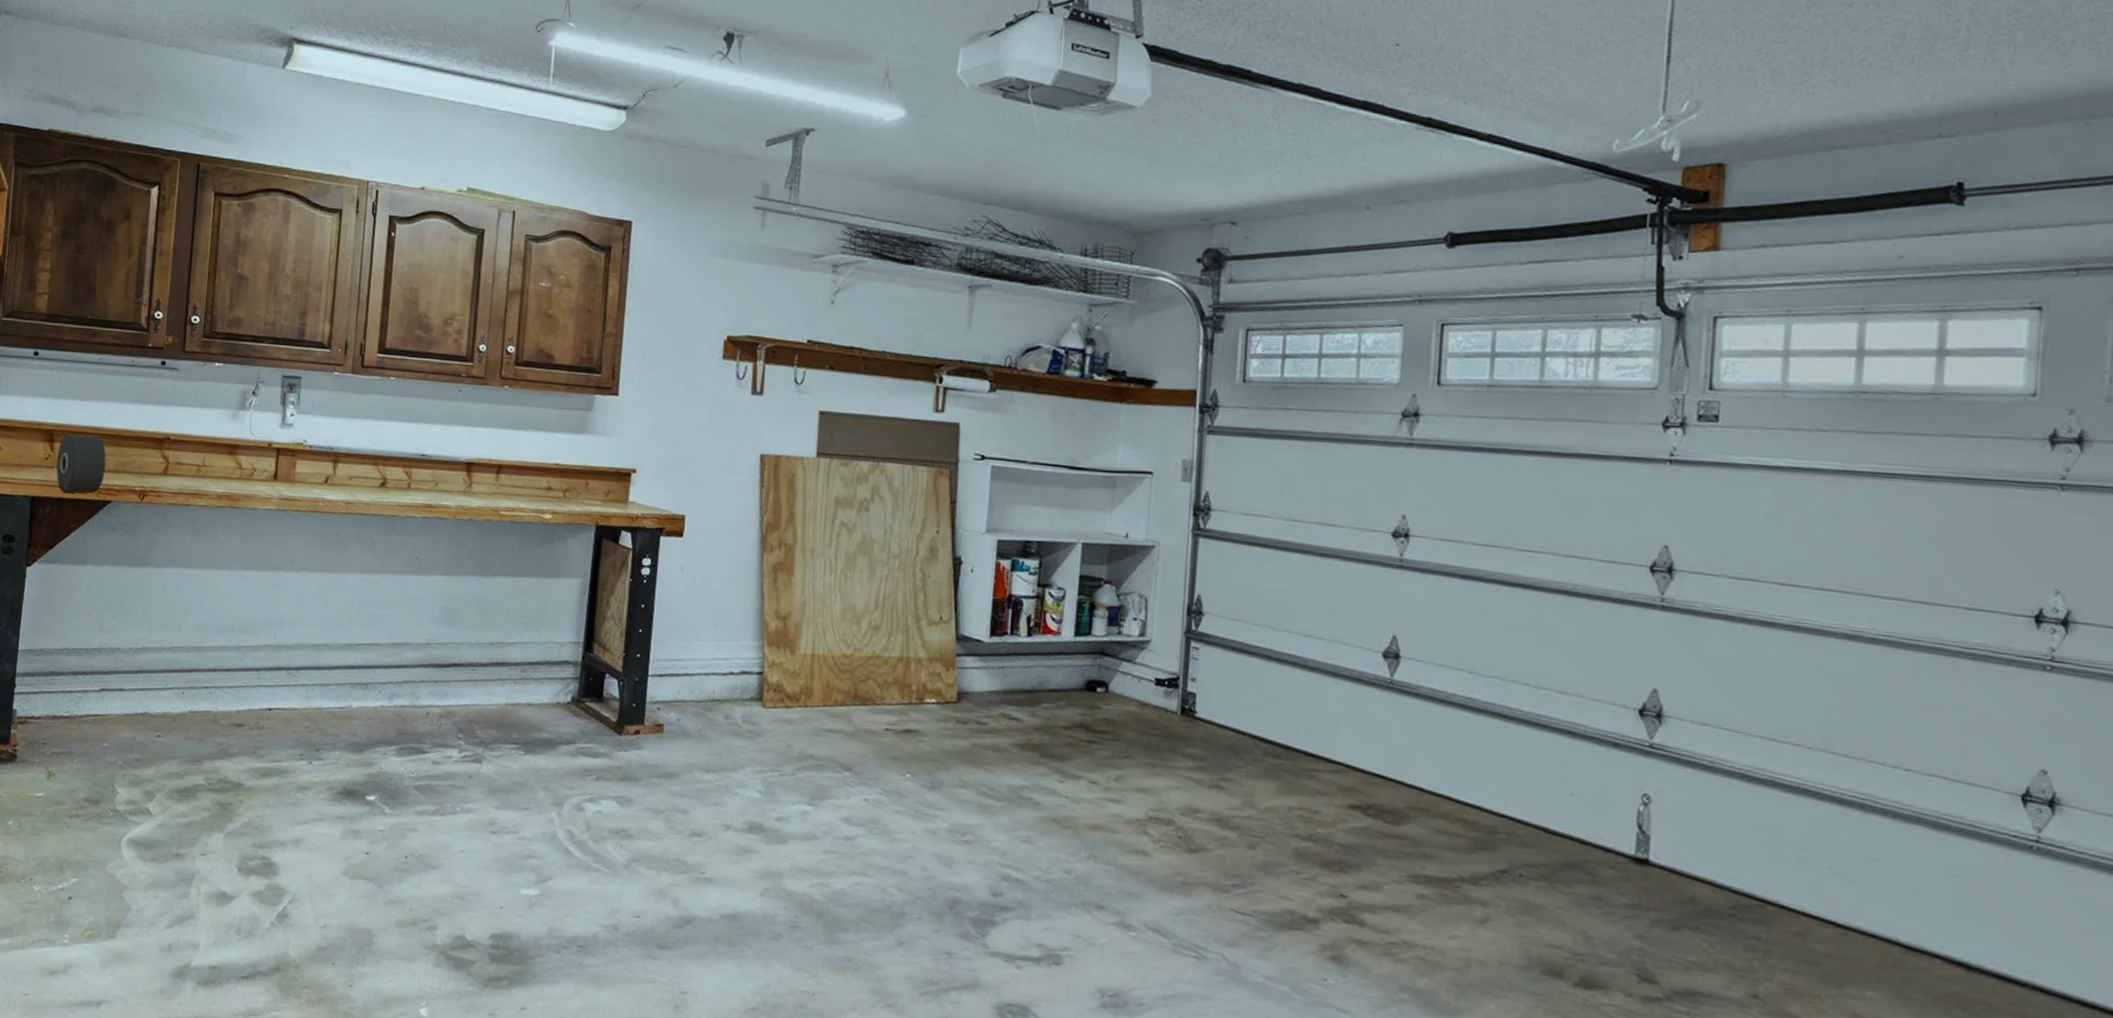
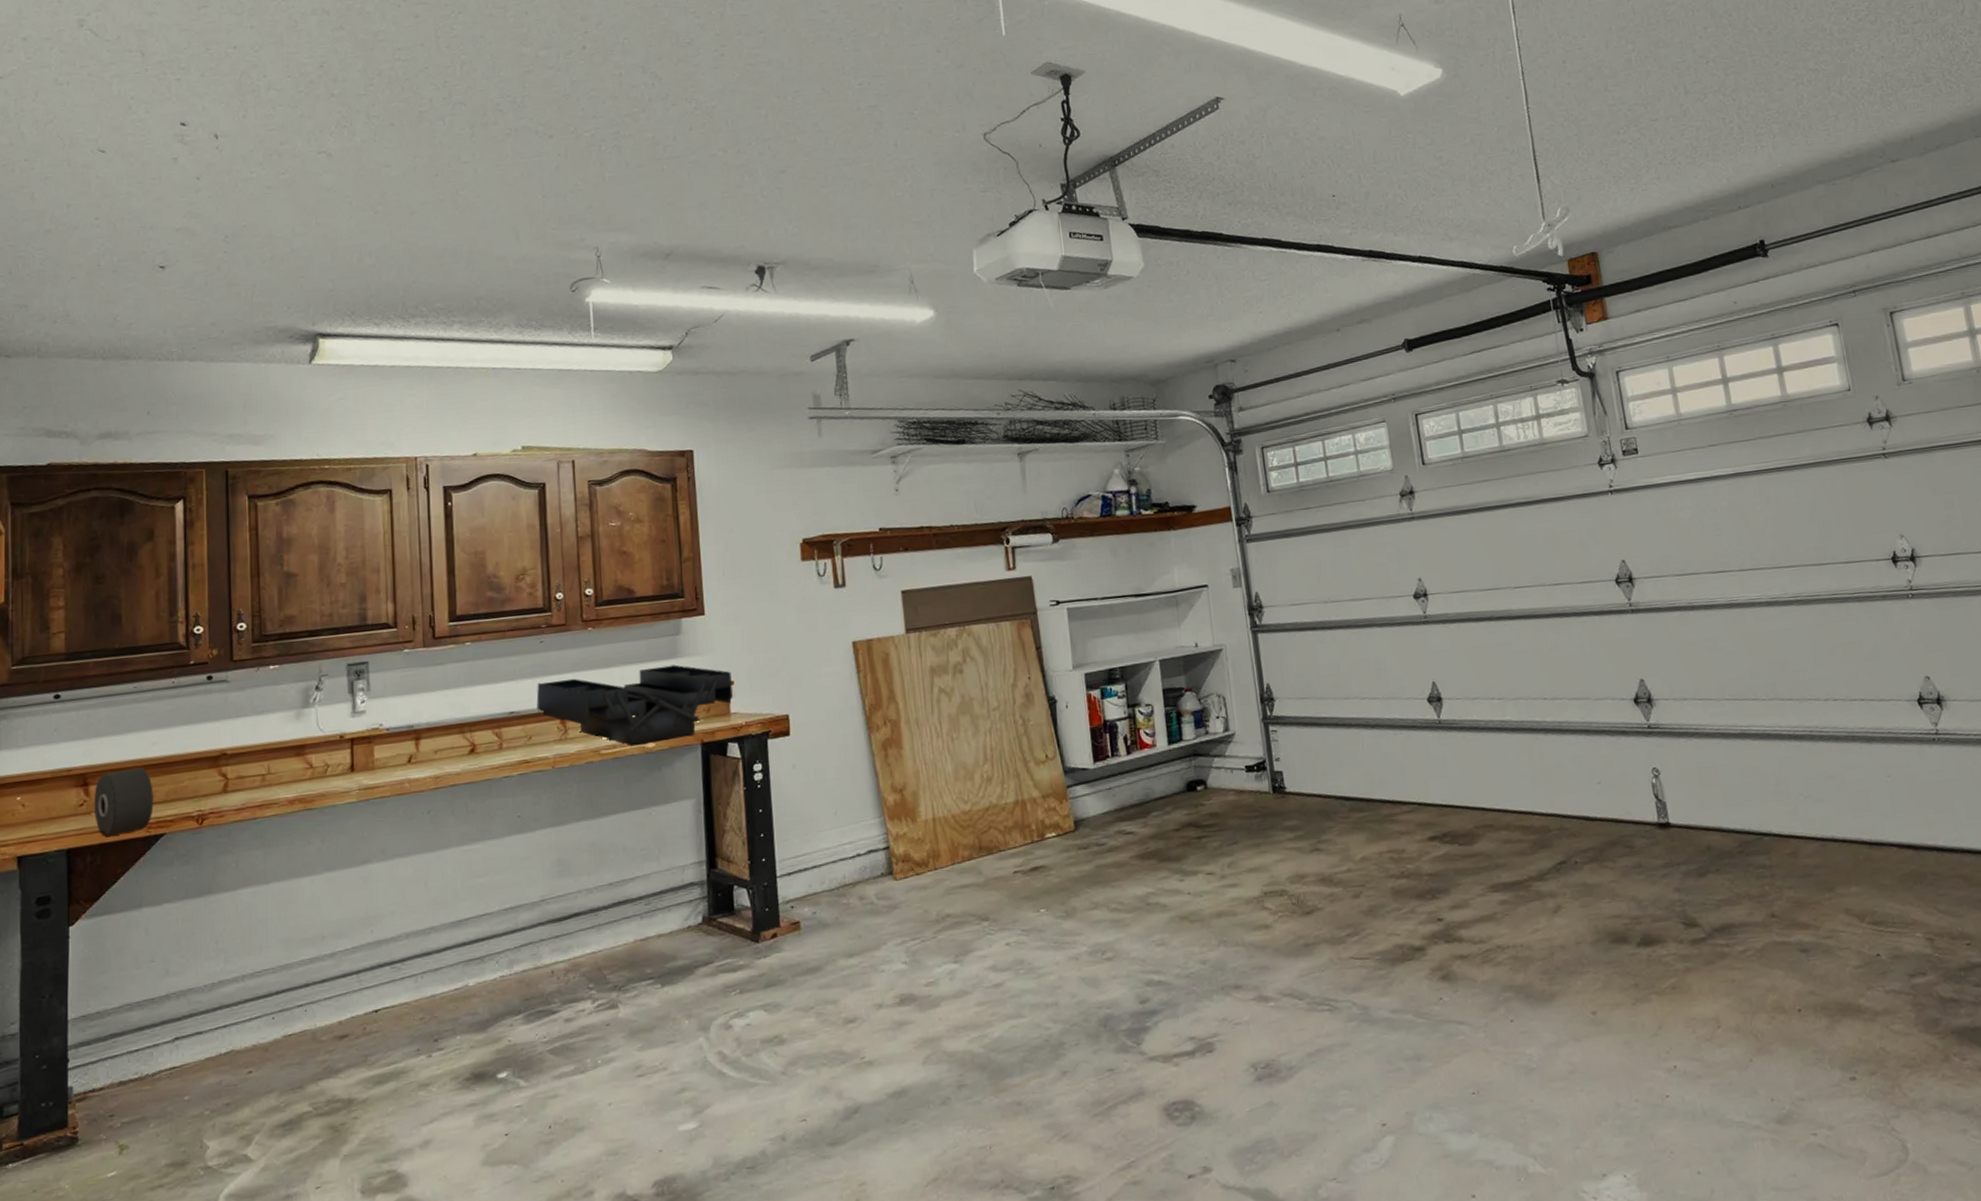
tool box: none [447,430,635,515] -> present [536,664,733,745]

